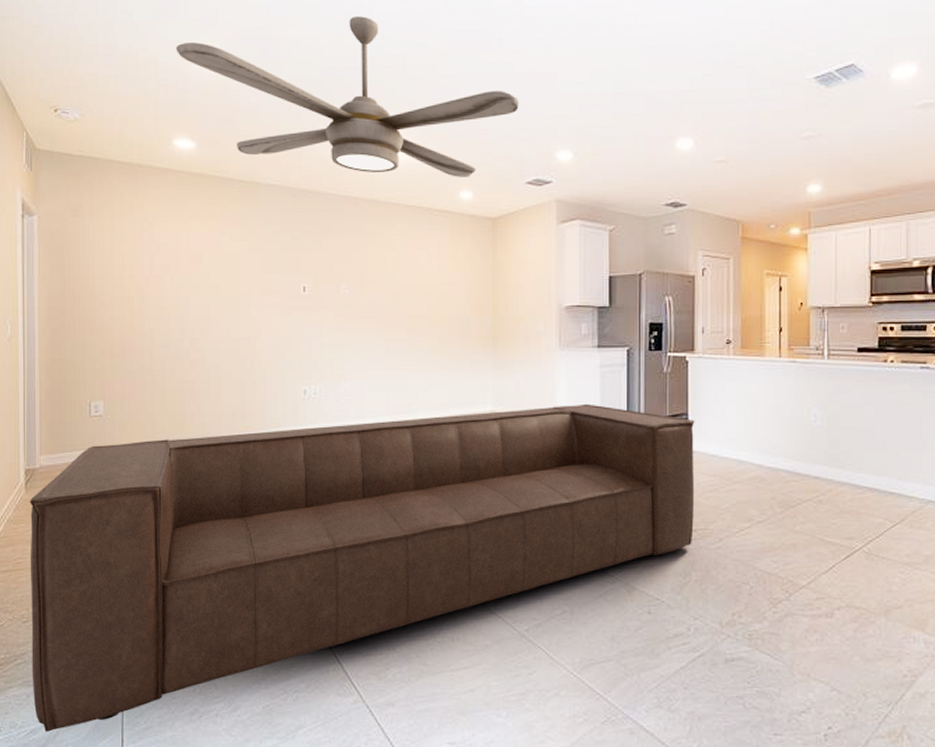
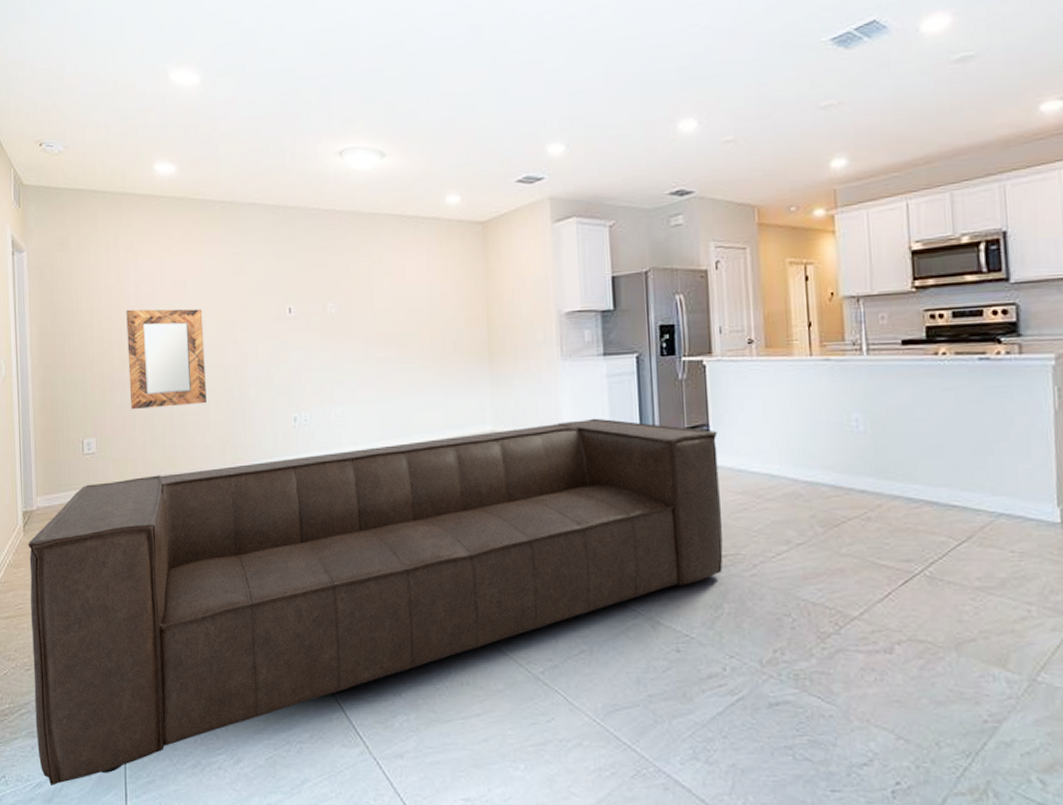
home mirror: none [139,278,218,376] -> present [126,308,207,410]
ceiling fan: present [175,16,519,177] -> none [153,20,504,184]

